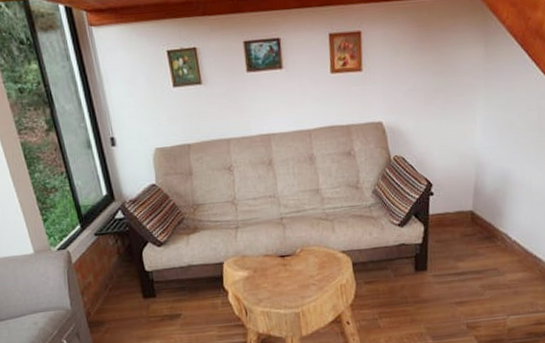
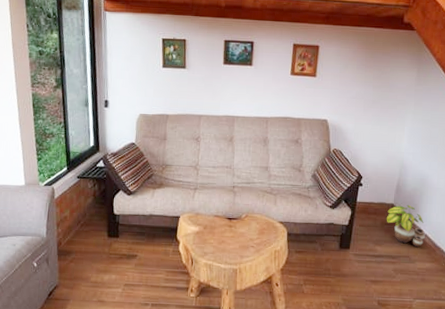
potted plant: none [465,208,514,257] -> present [386,204,426,248]

